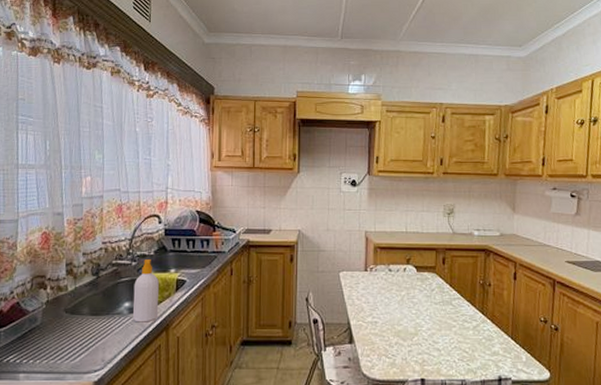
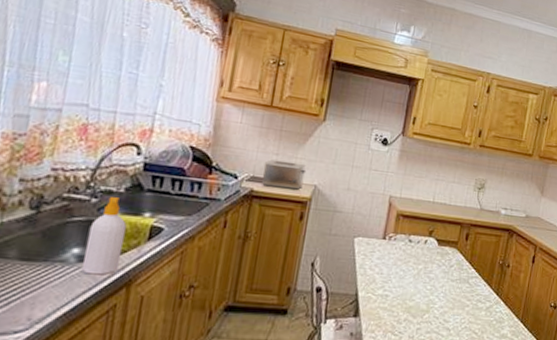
toaster: none [255,212,290,237] -> present [262,159,307,191]

